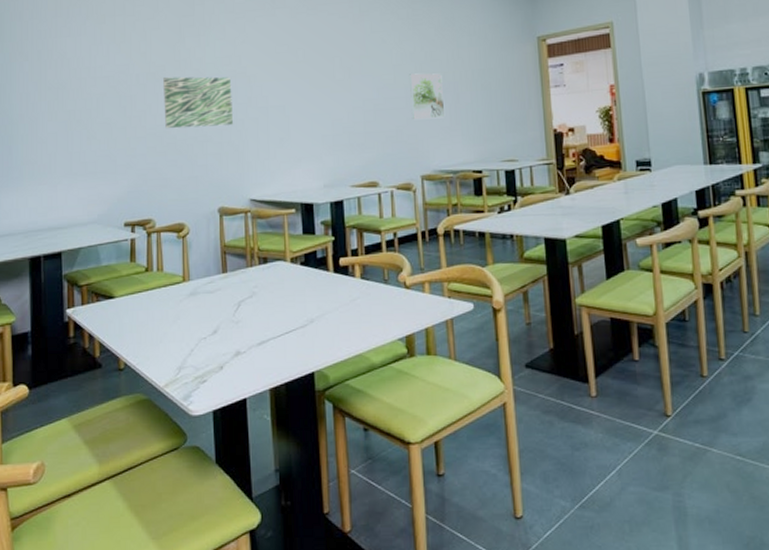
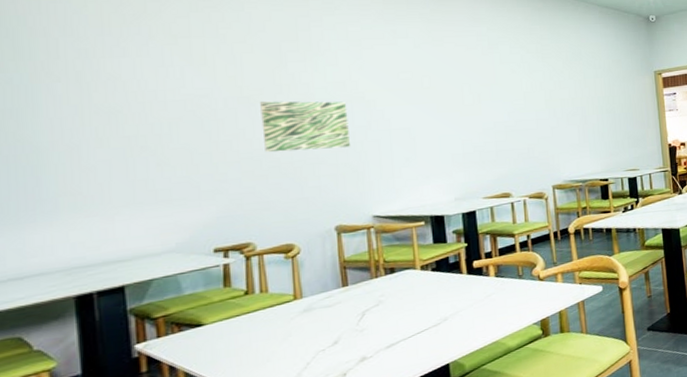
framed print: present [409,73,445,120] -> none [540,99,574,139]

